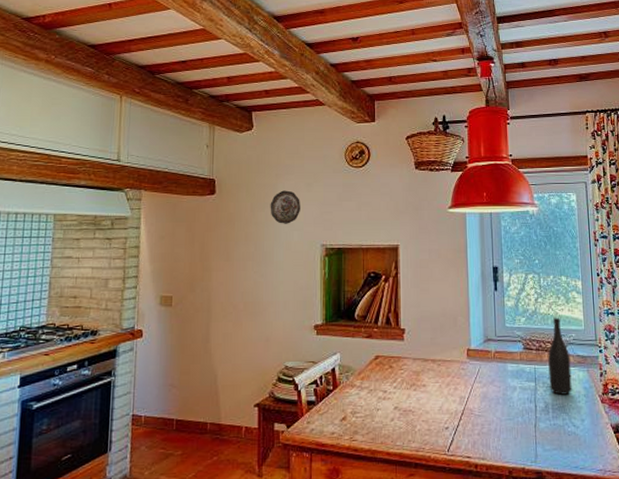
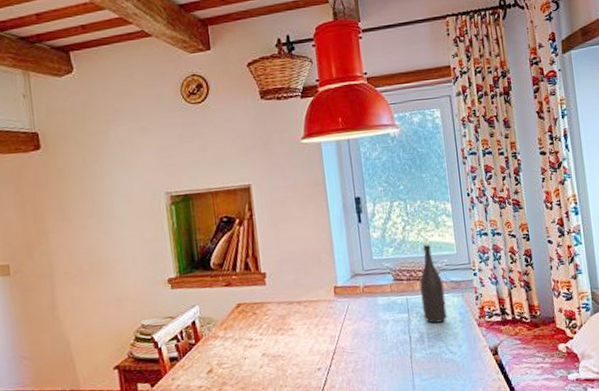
decorative plate: present [270,190,300,224] -> none [103,137,138,175]

